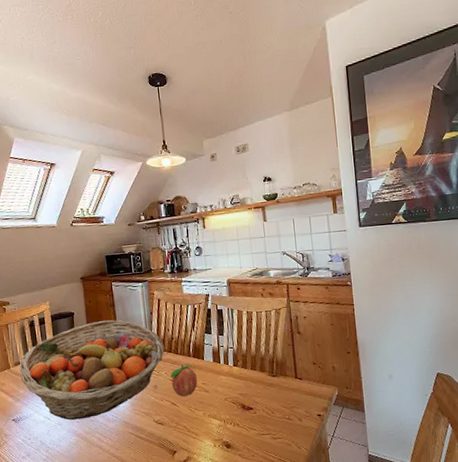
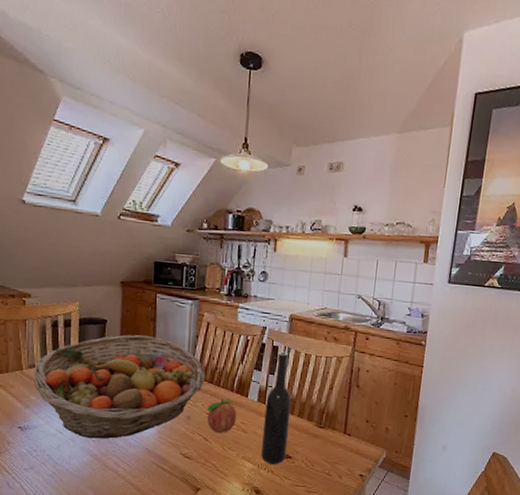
bottle: none [220,313,248,418] -> present [261,351,292,465]

